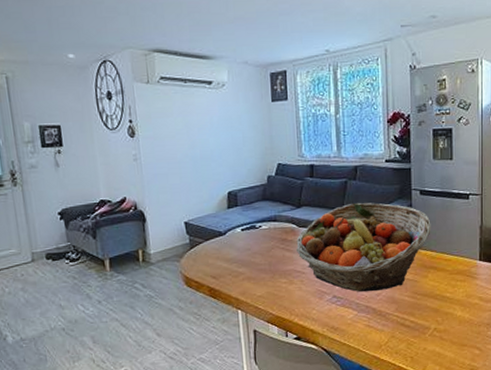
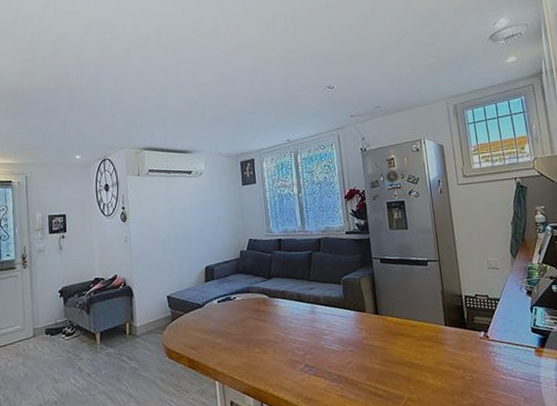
fruit basket: present [296,202,431,292] -> none [268,272,395,361]

